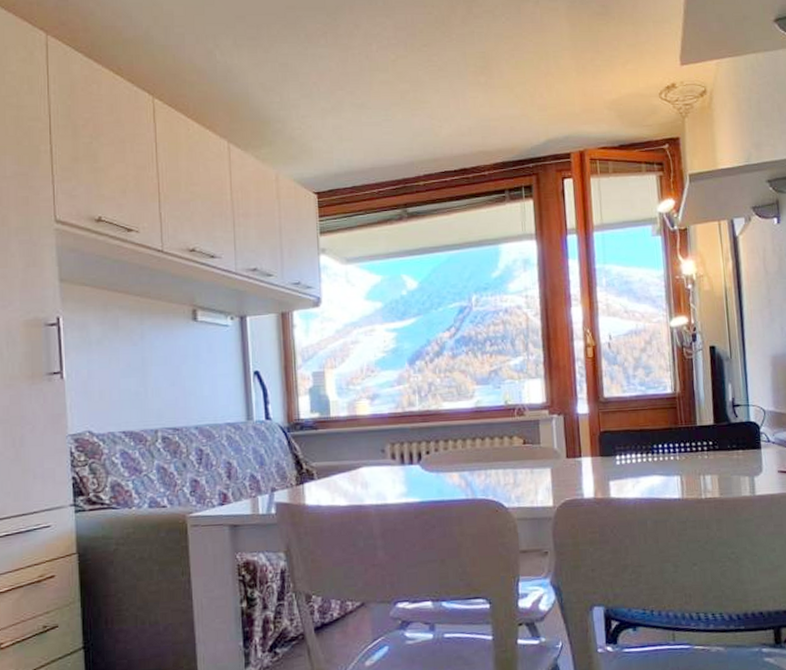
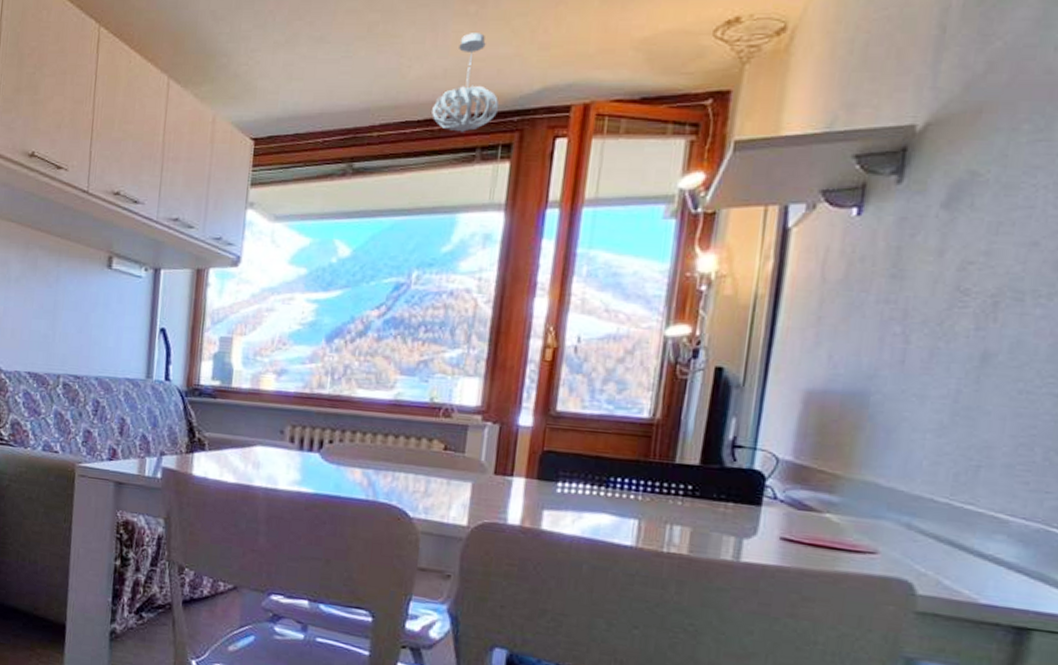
pendant light: none [464,98,517,178] -> present [432,33,499,132]

